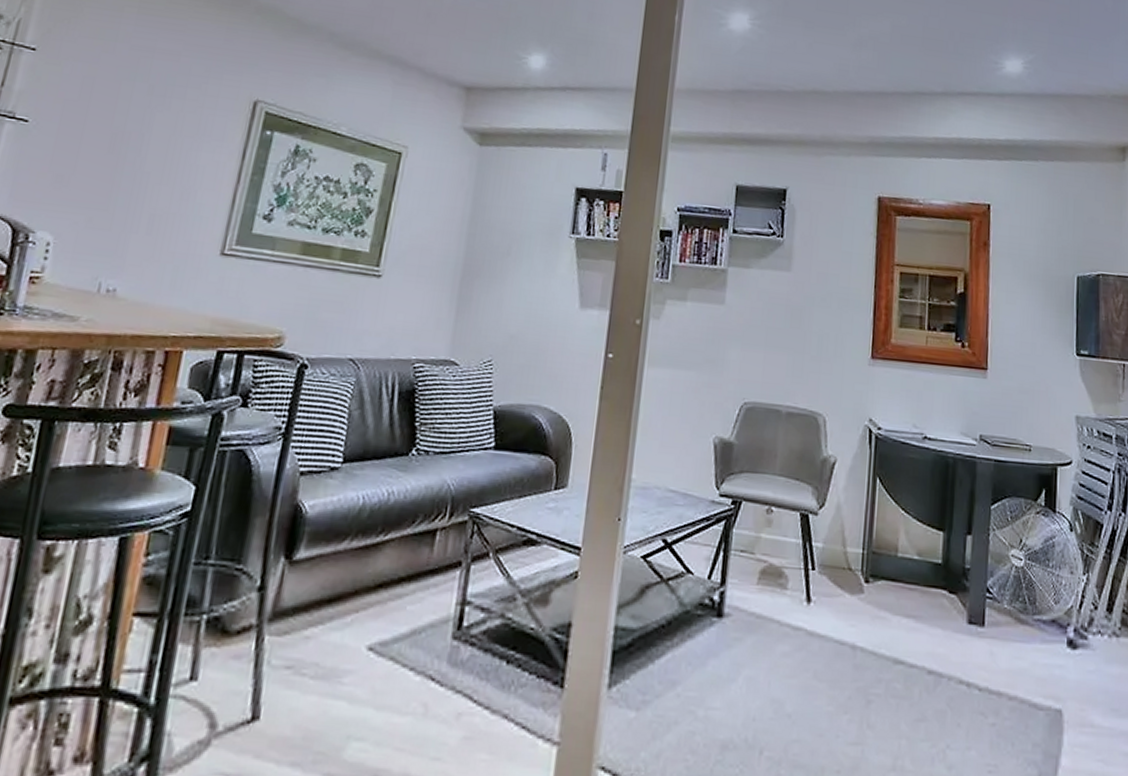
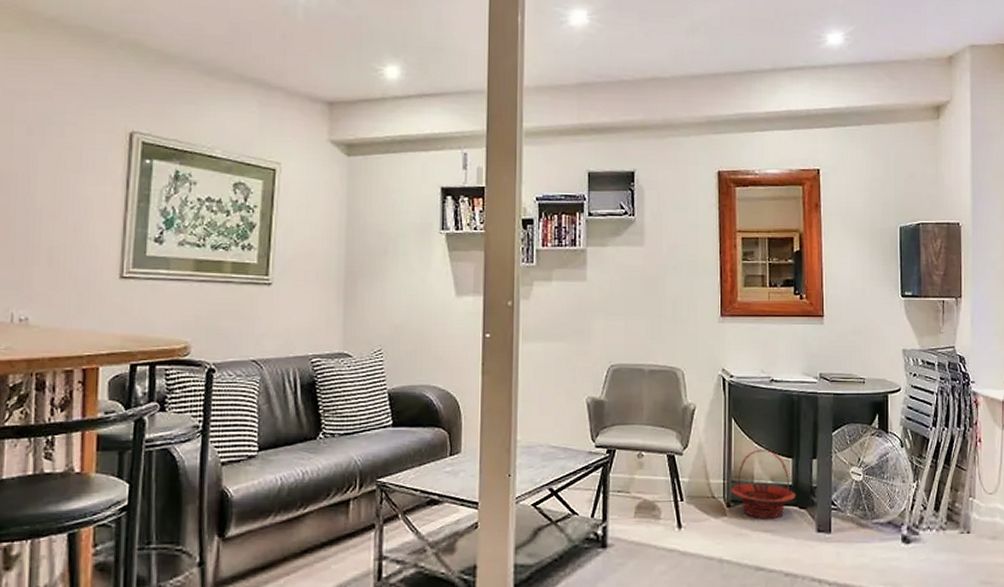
basket: none [870,516,946,603] -> present [731,449,796,519]

